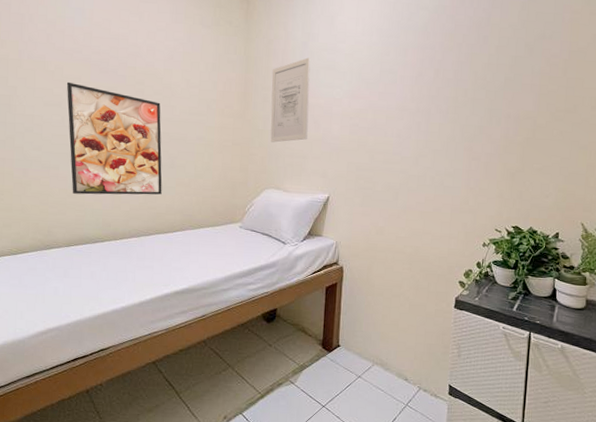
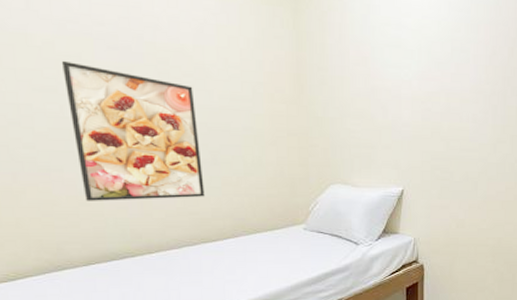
wall art: present [270,57,311,143] -> none [328,33,375,131]

